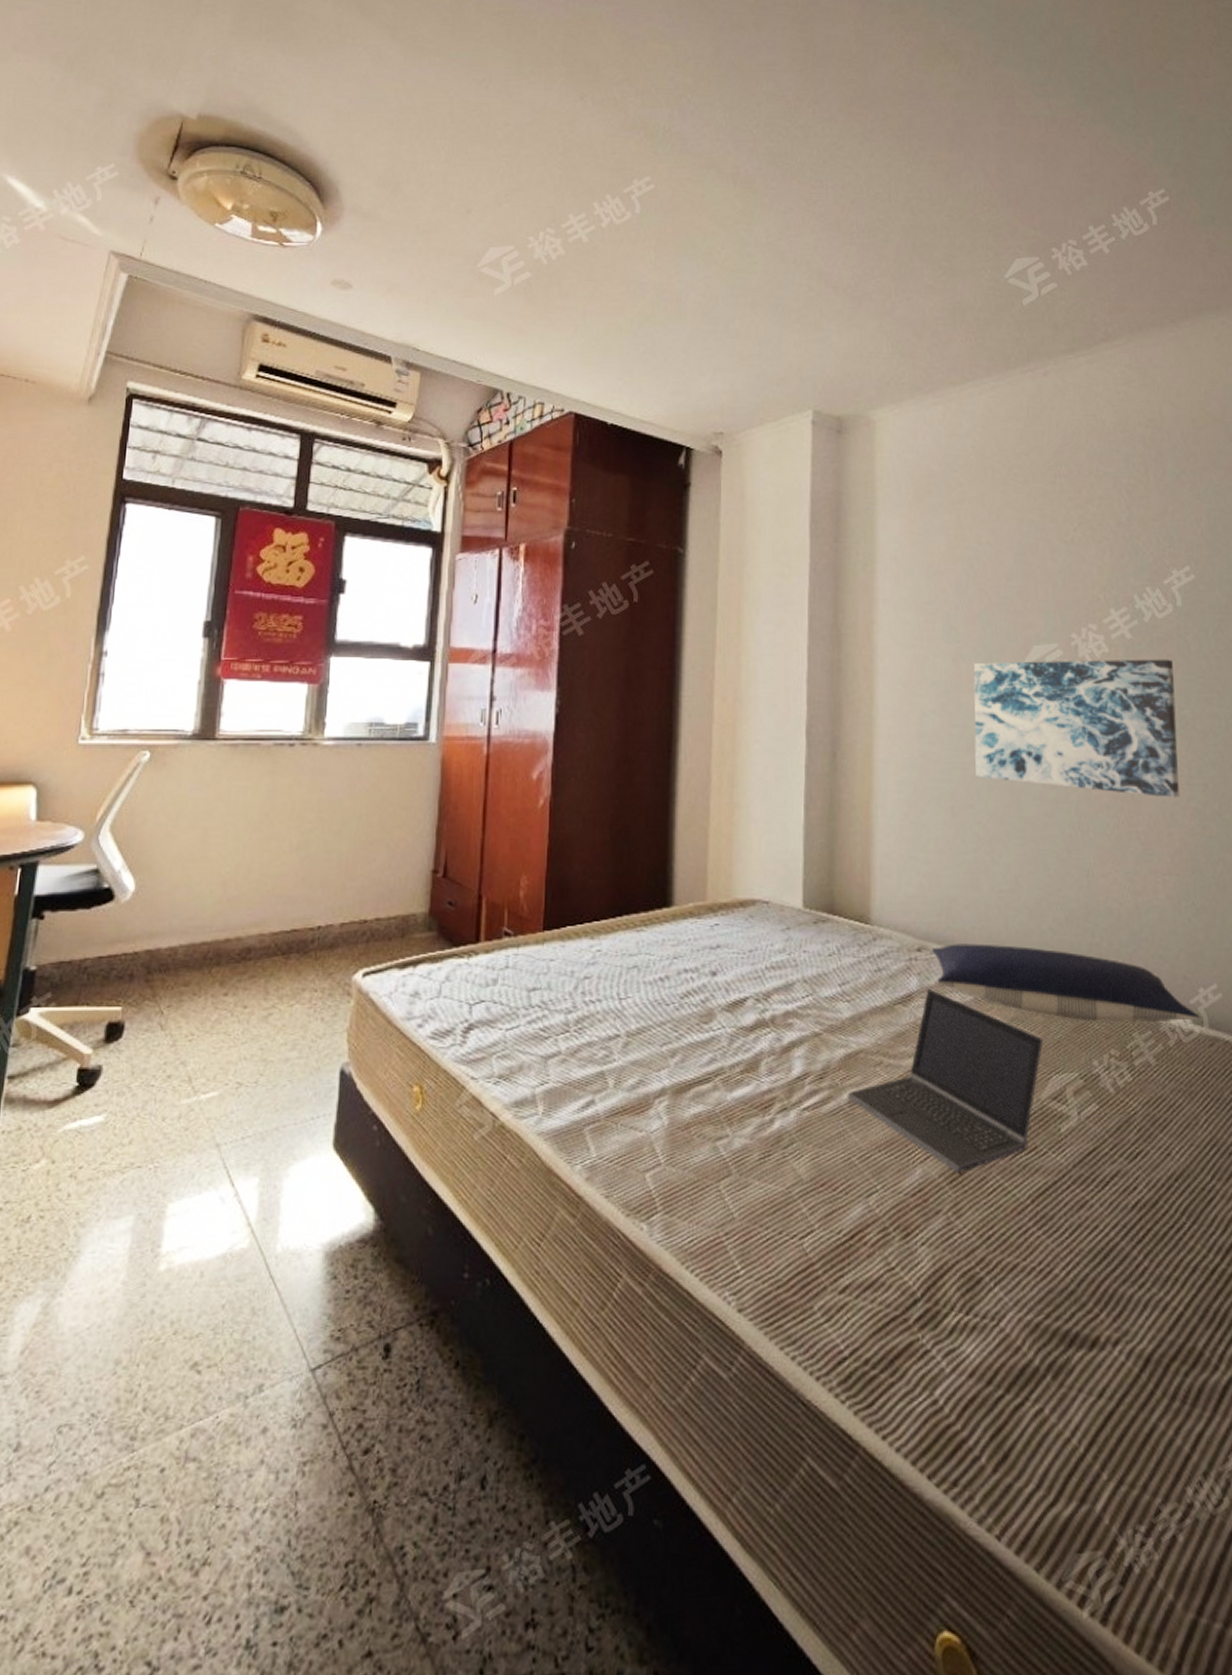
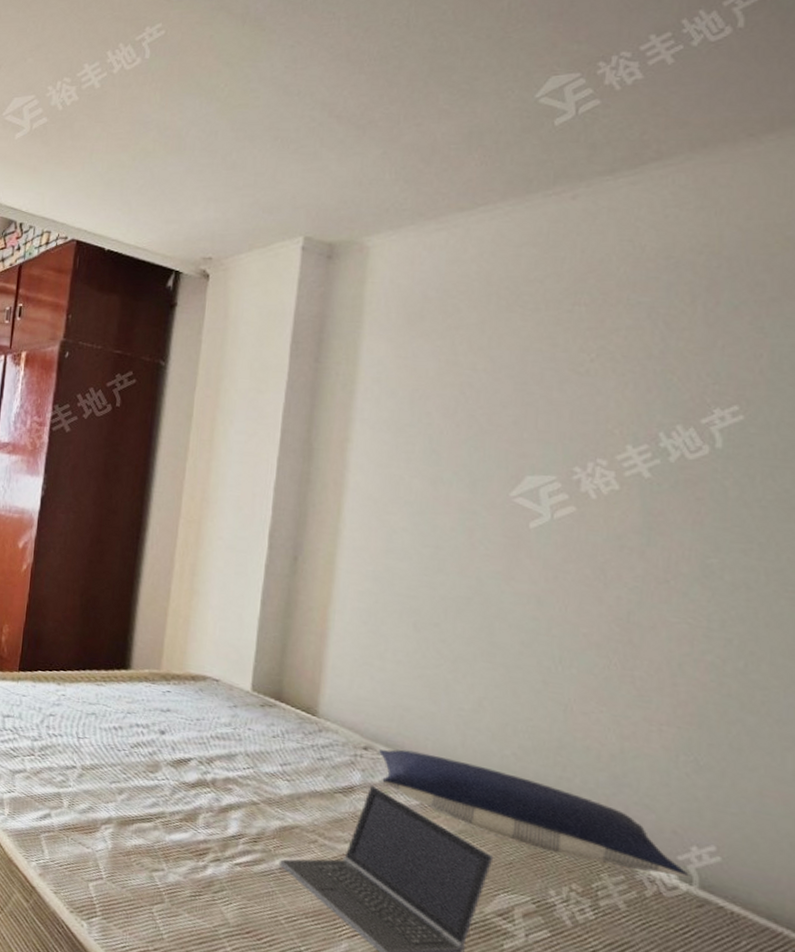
wall art: present [973,659,1180,798] -> none [445,486,702,649]

